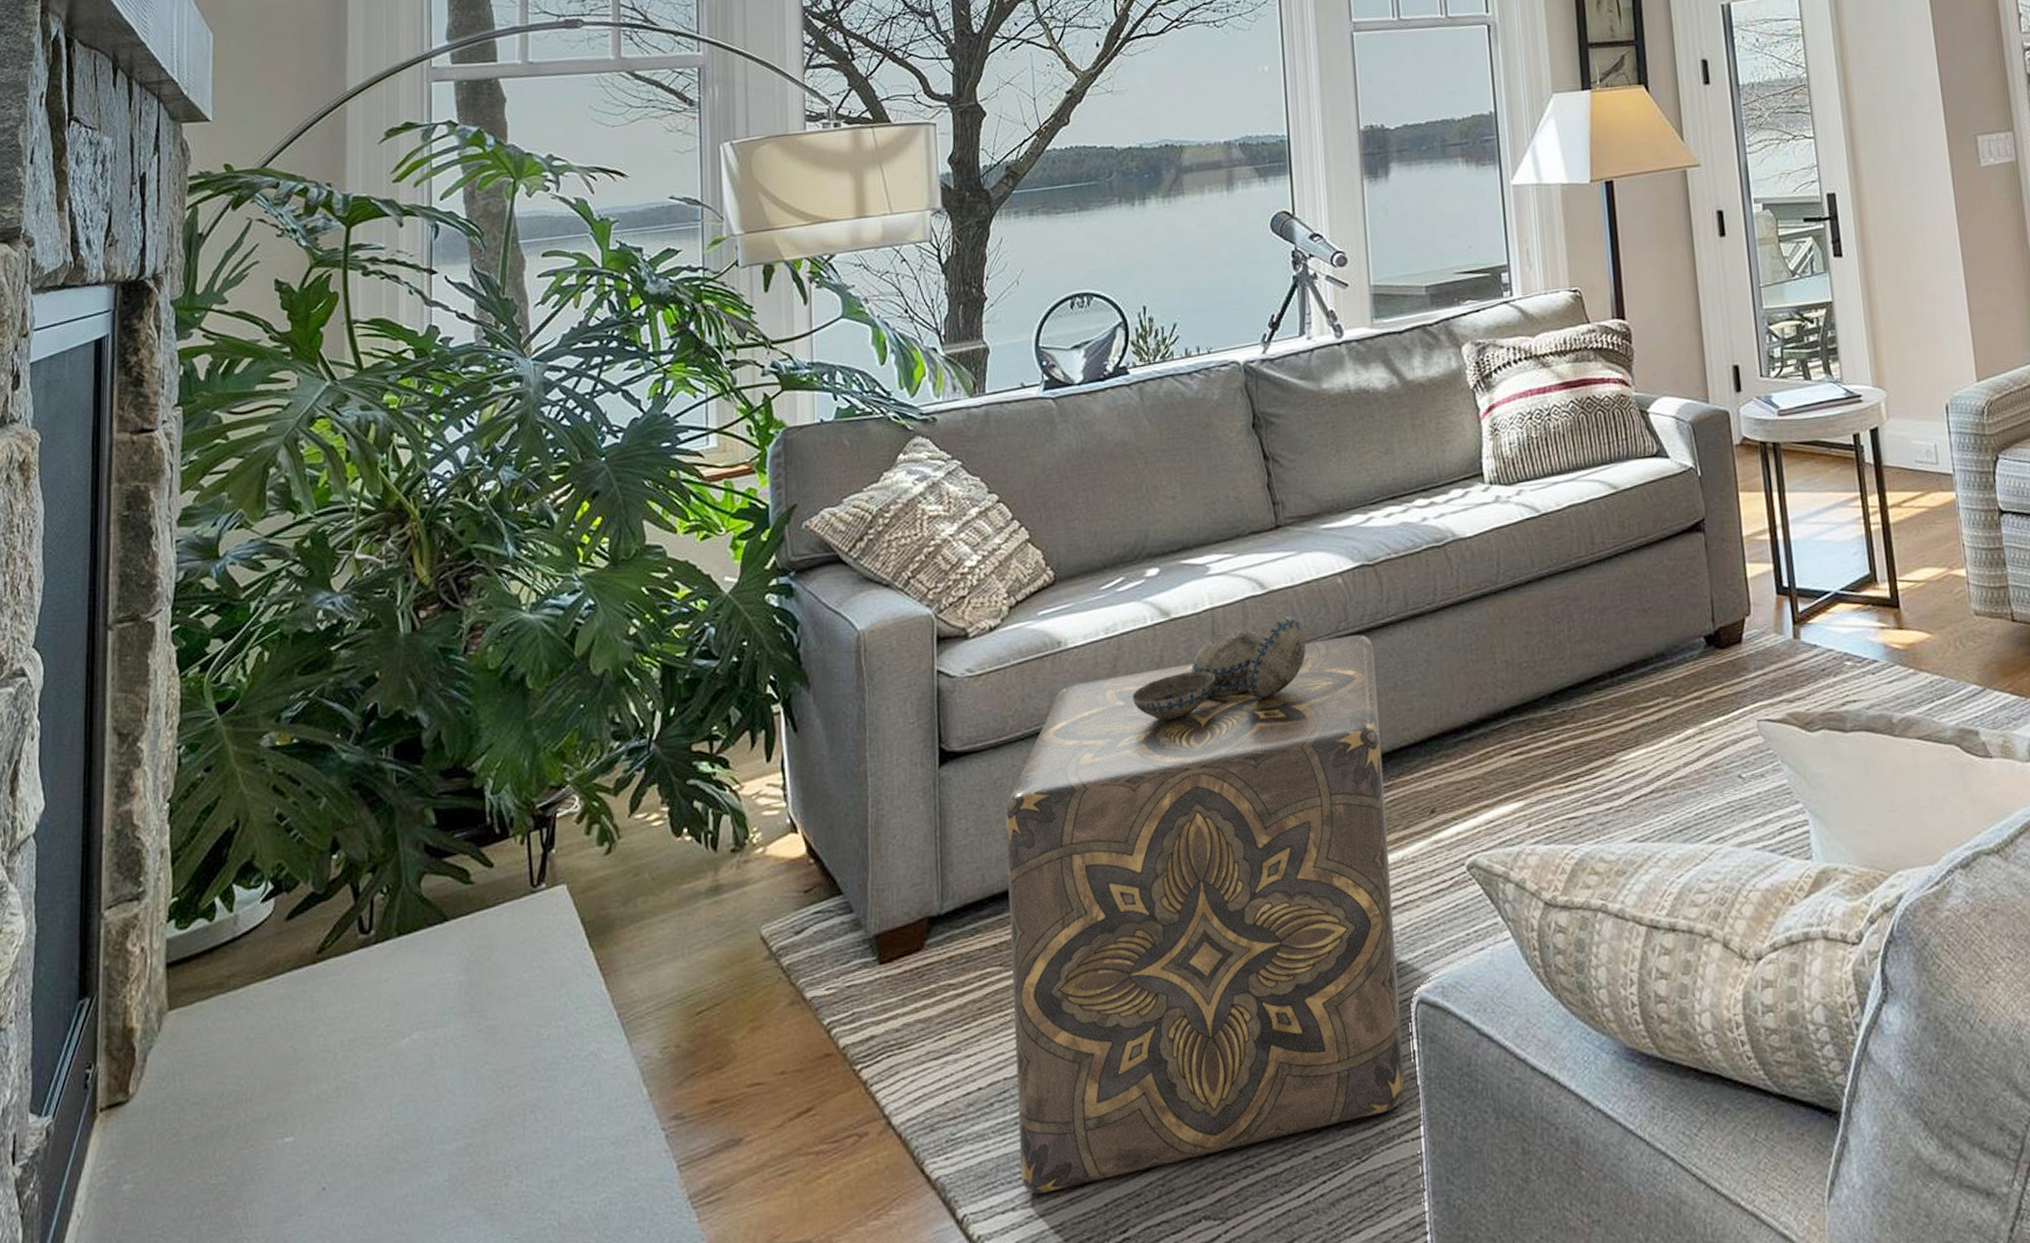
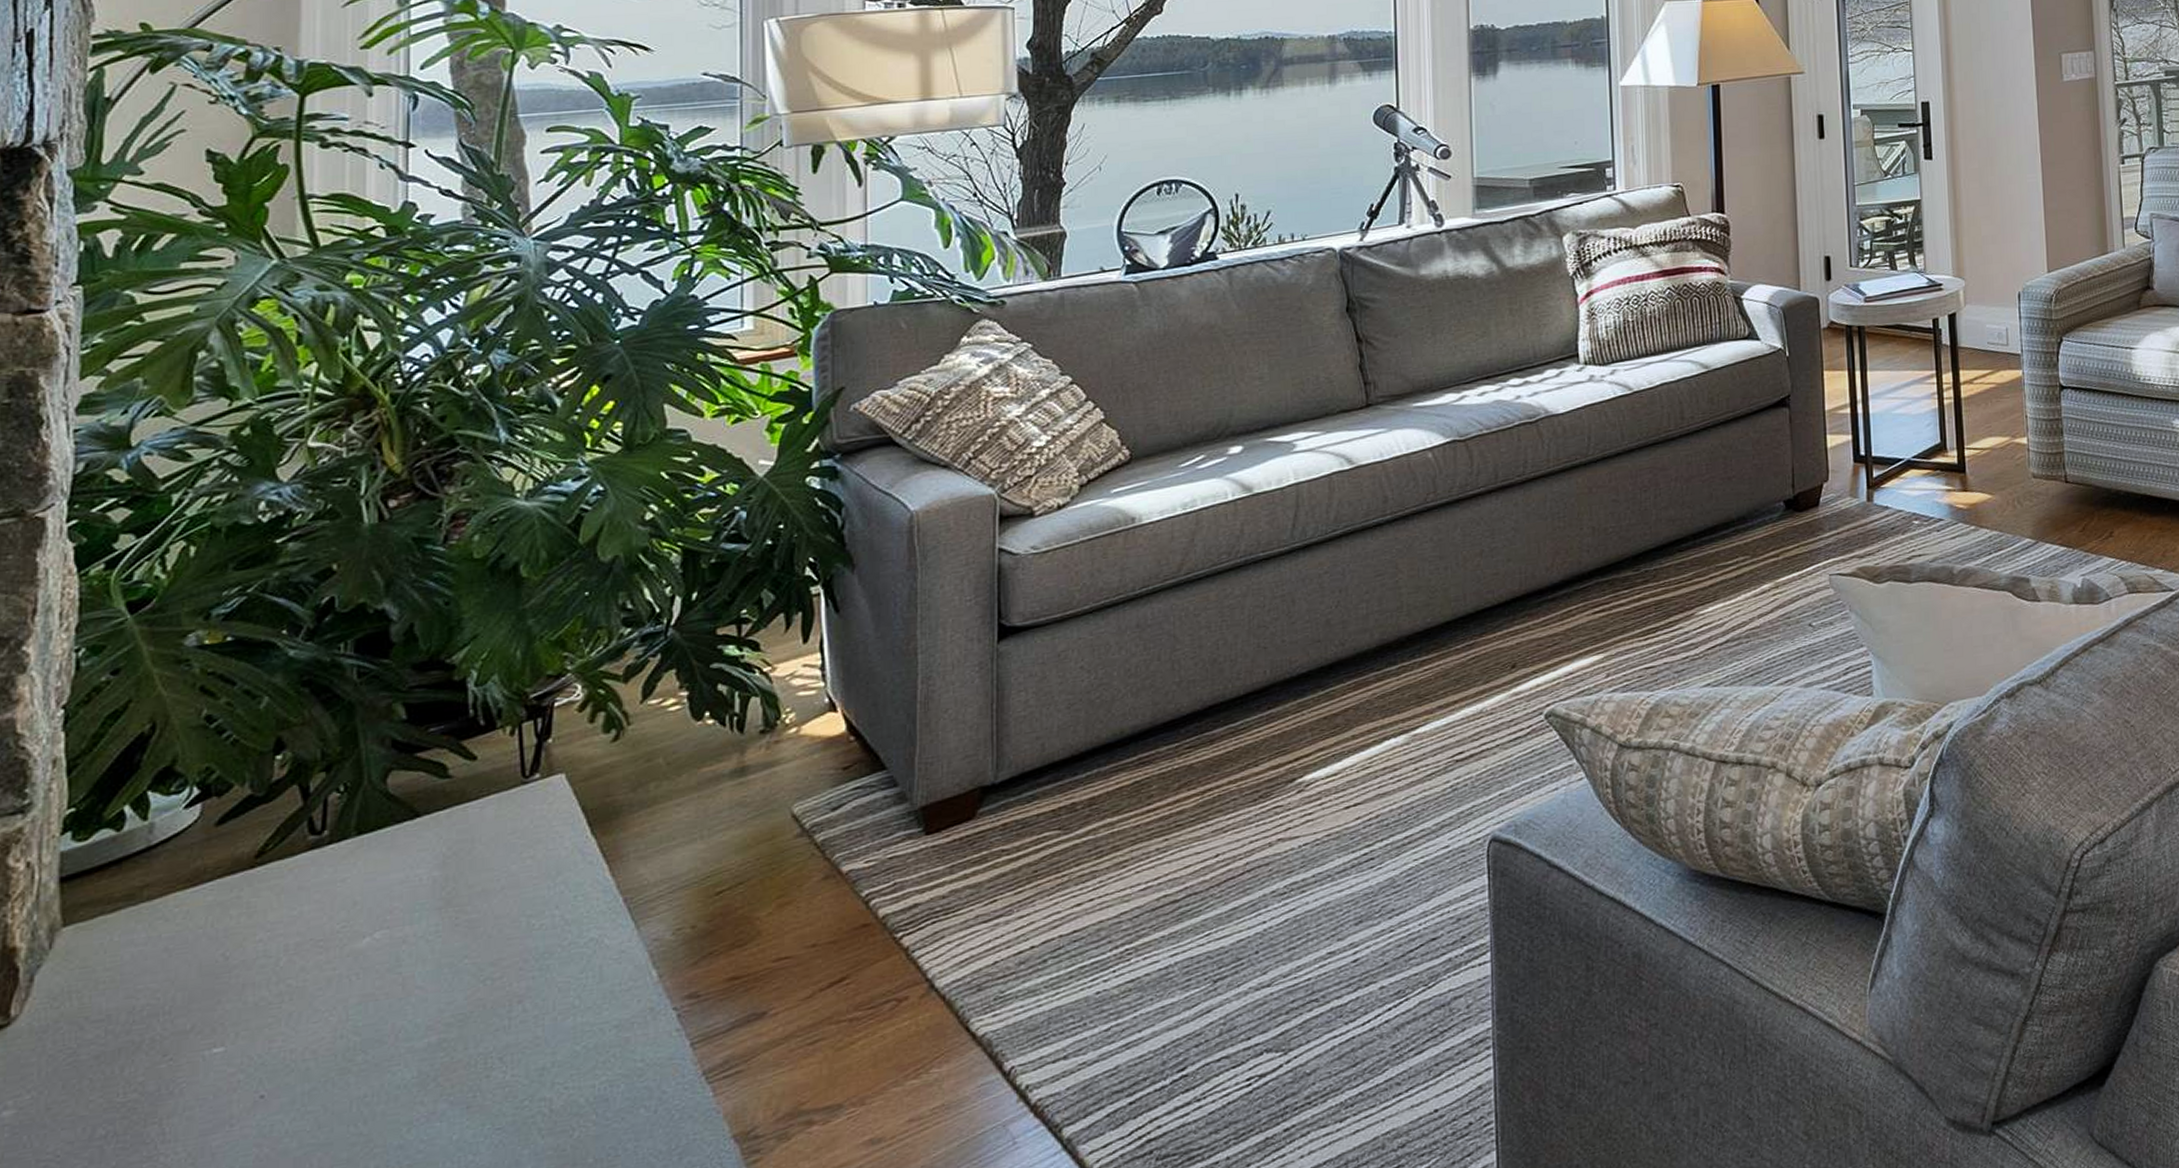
ottoman: present [1005,635,1405,1195] -> none [1069,505,1474,1042]
decorative bowl: present [1131,615,1306,721] -> none [1209,488,1393,591]

